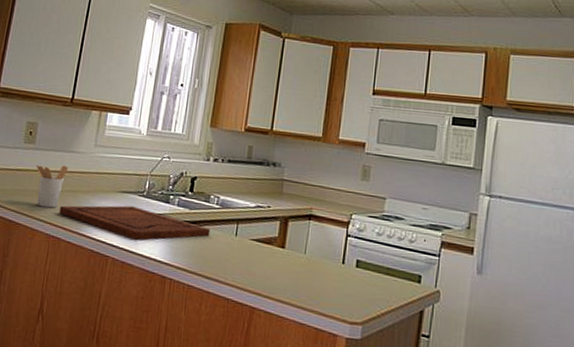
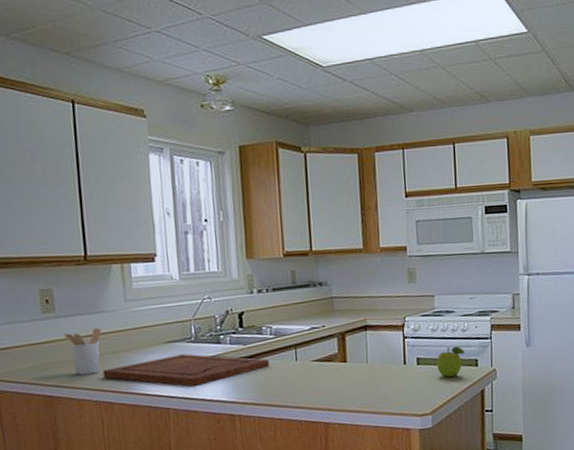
fruit: none [376,255,408,290] -> present [437,346,465,378]

